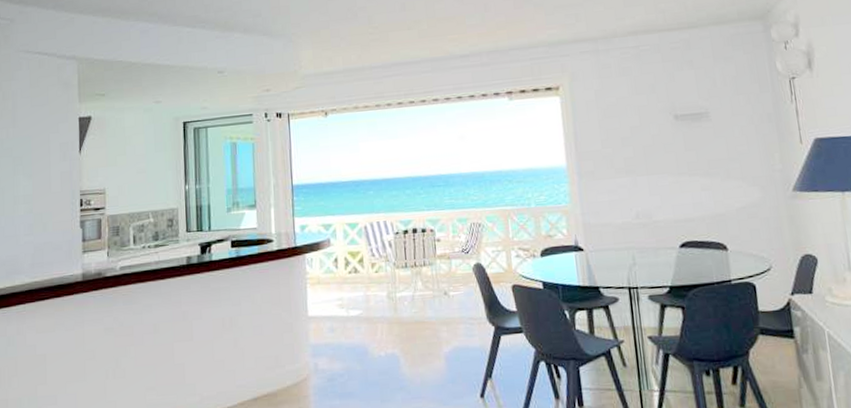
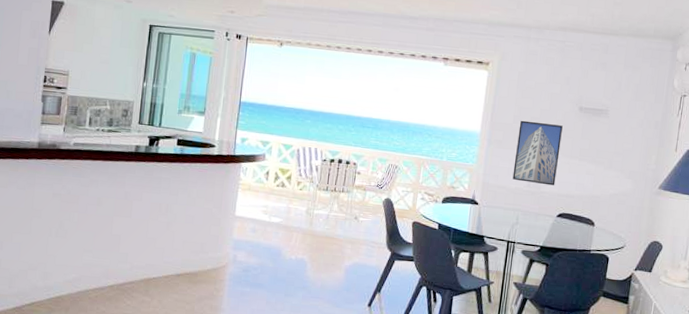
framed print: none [609,140,669,214] -> present [512,120,563,186]

